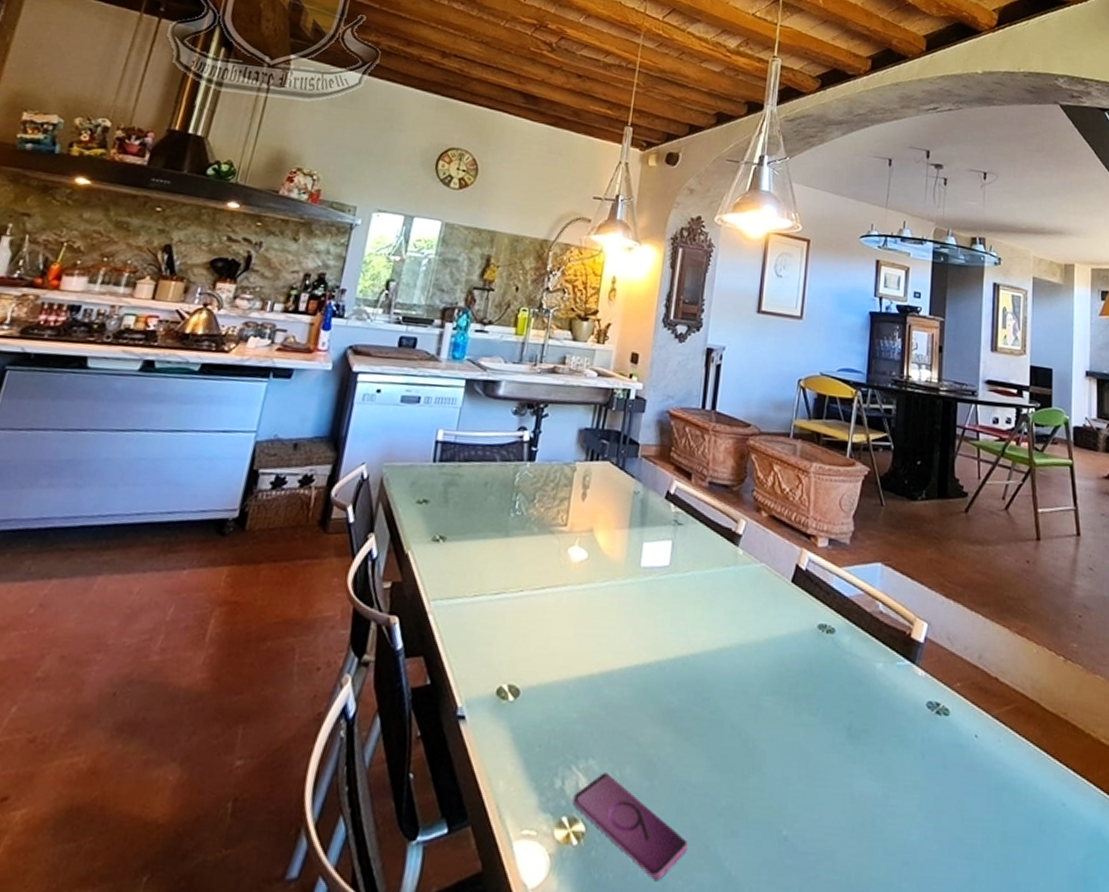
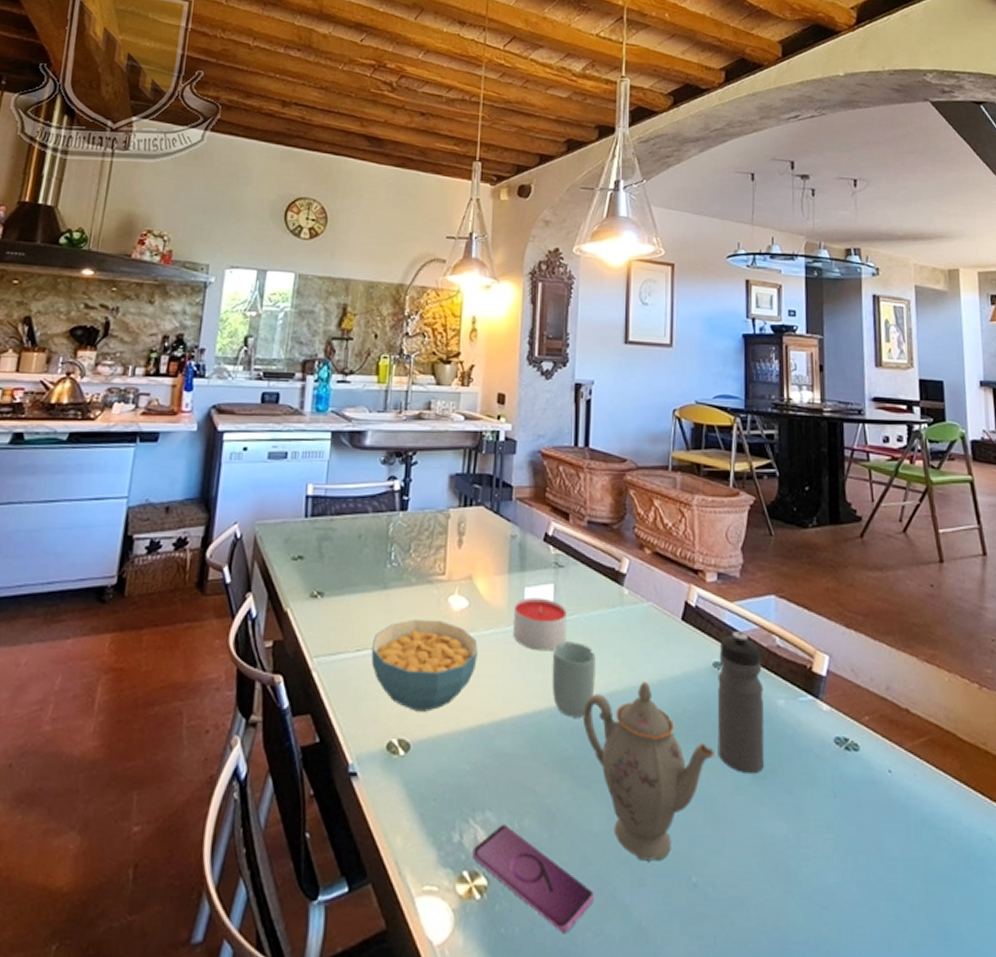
cereal bowl: none [488,567,594,659] -> present [371,619,478,712]
candle: none [628,552,682,606] -> present [512,597,567,652]
cup: none [662,597,707,672] -> present [552,642,596,718]
teapot: none [689,639,813,814] -> present [582,681,715,861]
water bottle: none [816,596,864,734] -> present [717,632,765,775]

